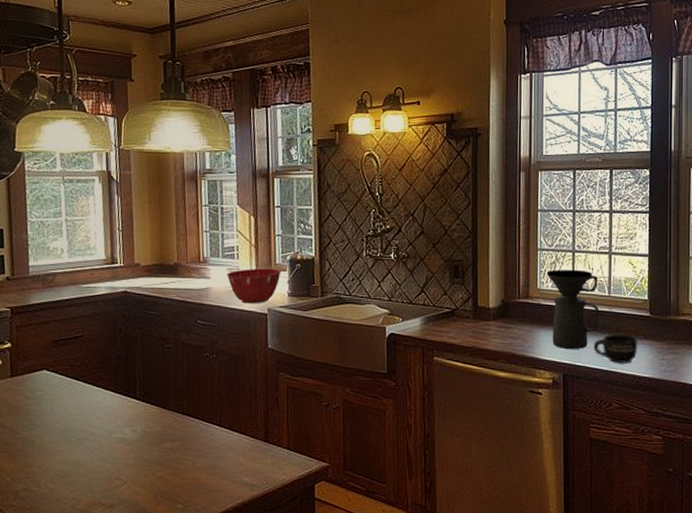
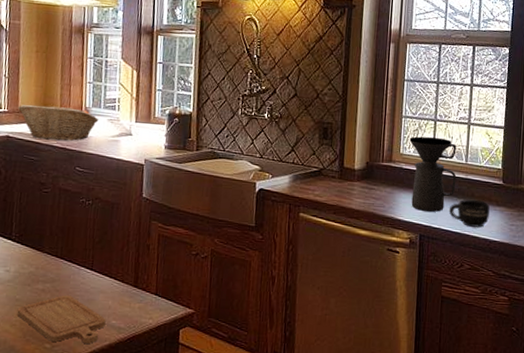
fruit basket: none [133,257,218,294] -> present [17,104,99,141]
chopping board: none [146,453,238,502] -> present [17,295,106,344]
mixing bowl: present [227,268,282,304] -> none [107,120,160,155]

